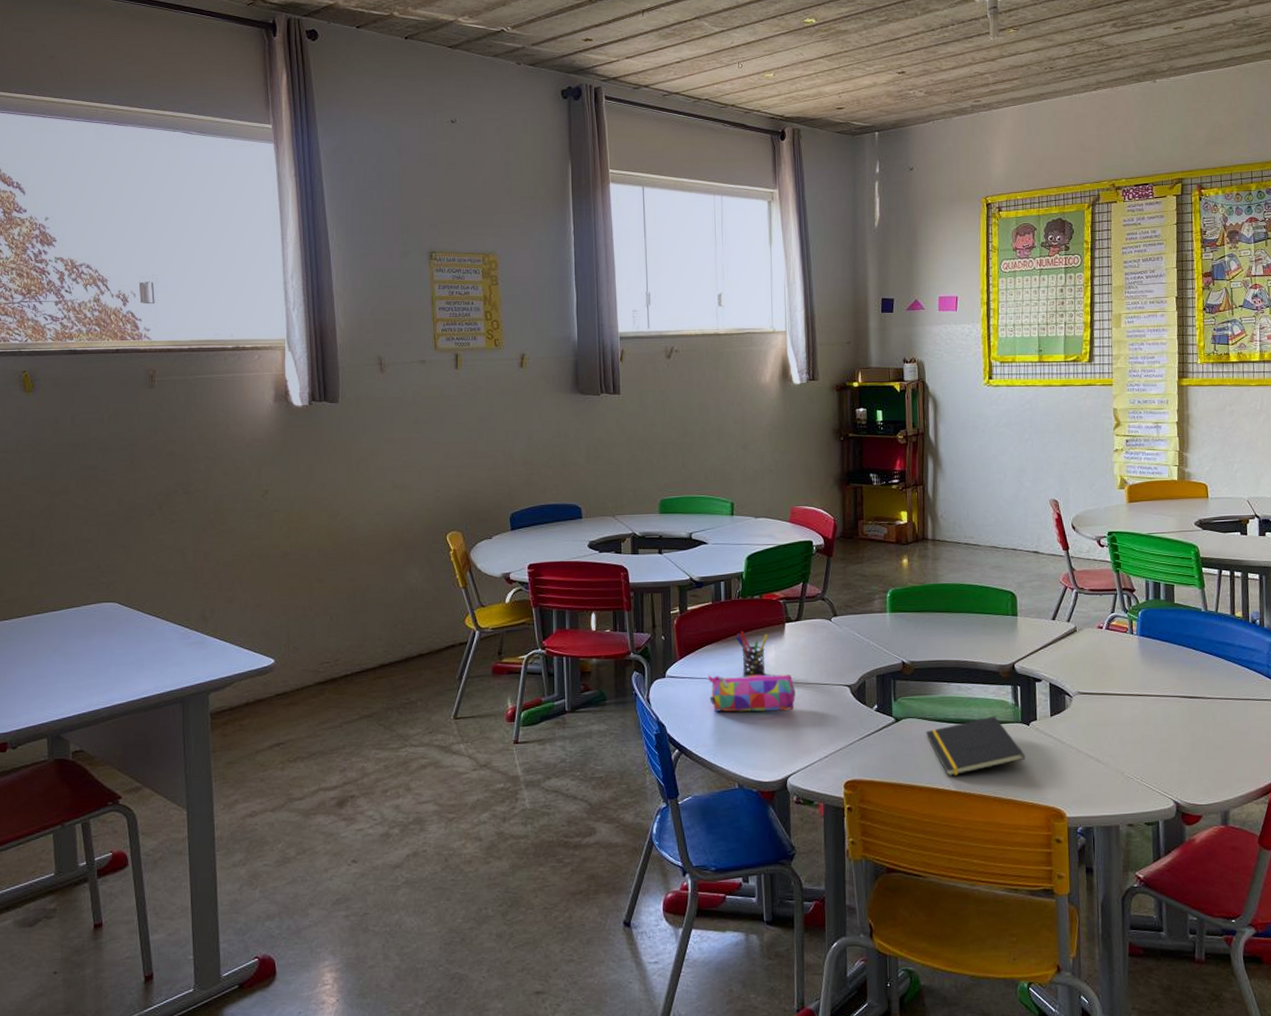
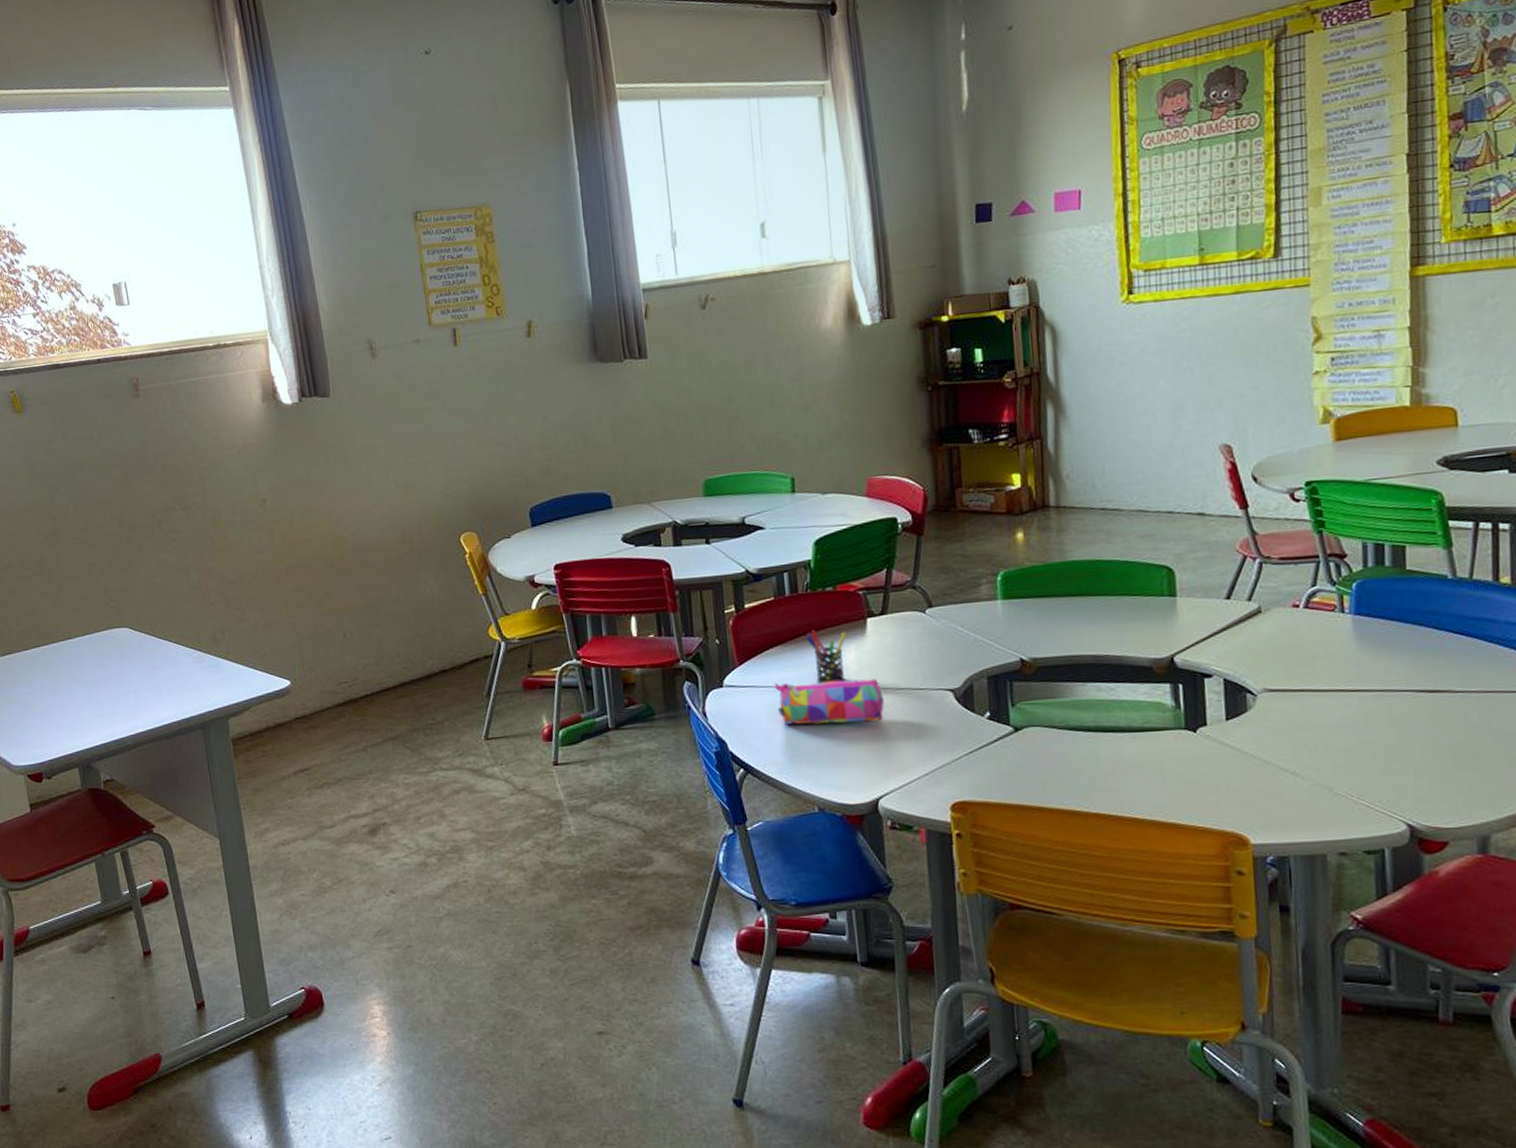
notepad: present [925,716,1025,776] -> none [1054,722,1192,796]

